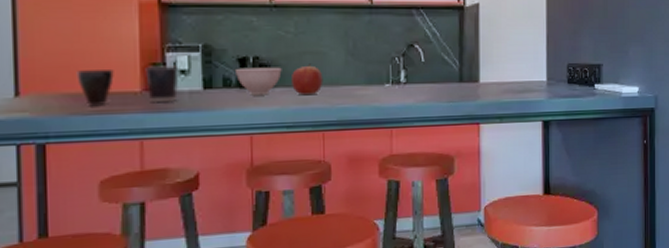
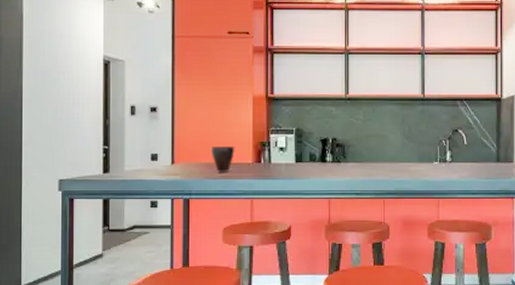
mug: present [145,65,179,103] -> none [256,144,279,172]
bowl: present [236,67,282,96] -> none [319,147,353,168]
apple: present [292,63,323,96] -> none [360,144,385,170]

